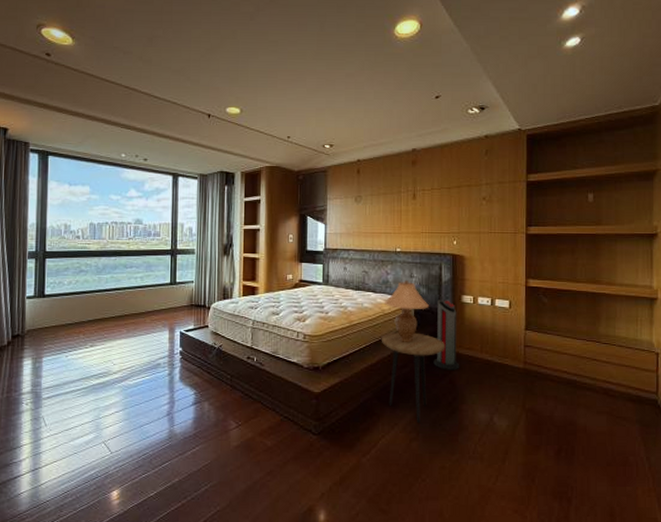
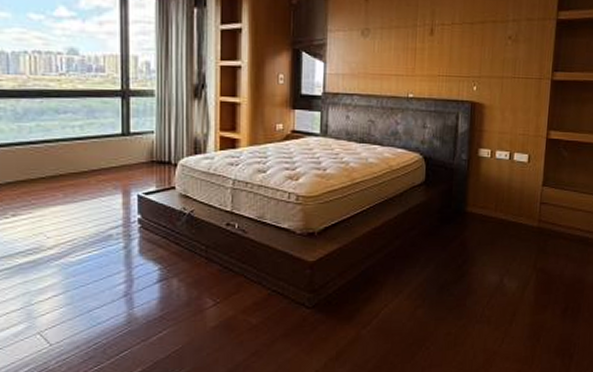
side table: present [381,332,444,424] -> none [387,191,457,290]
table lamp: present [385,279,430,344] -> none [393,130,444,203]
air purifier: present [433,300,460,370] -> none [444,153,473,231]

